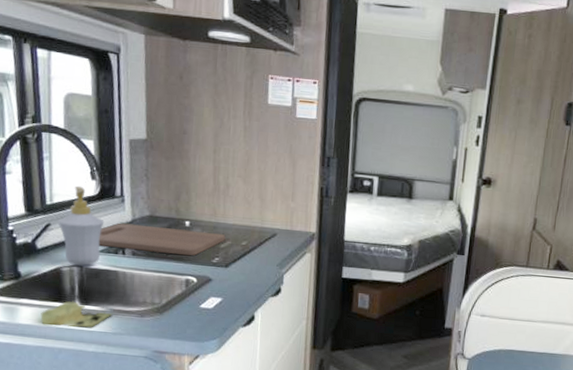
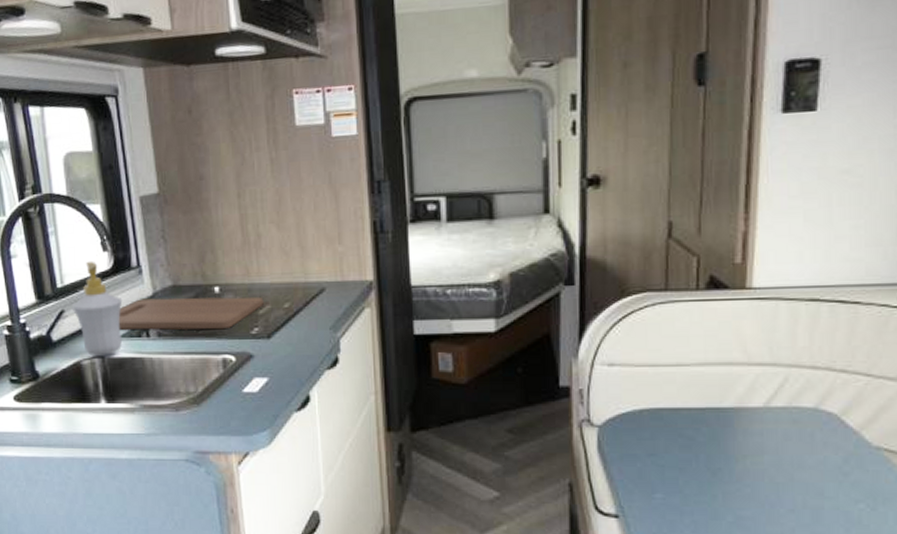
sponge: present [40,301,113,327] -> none [65,399,144,432]

